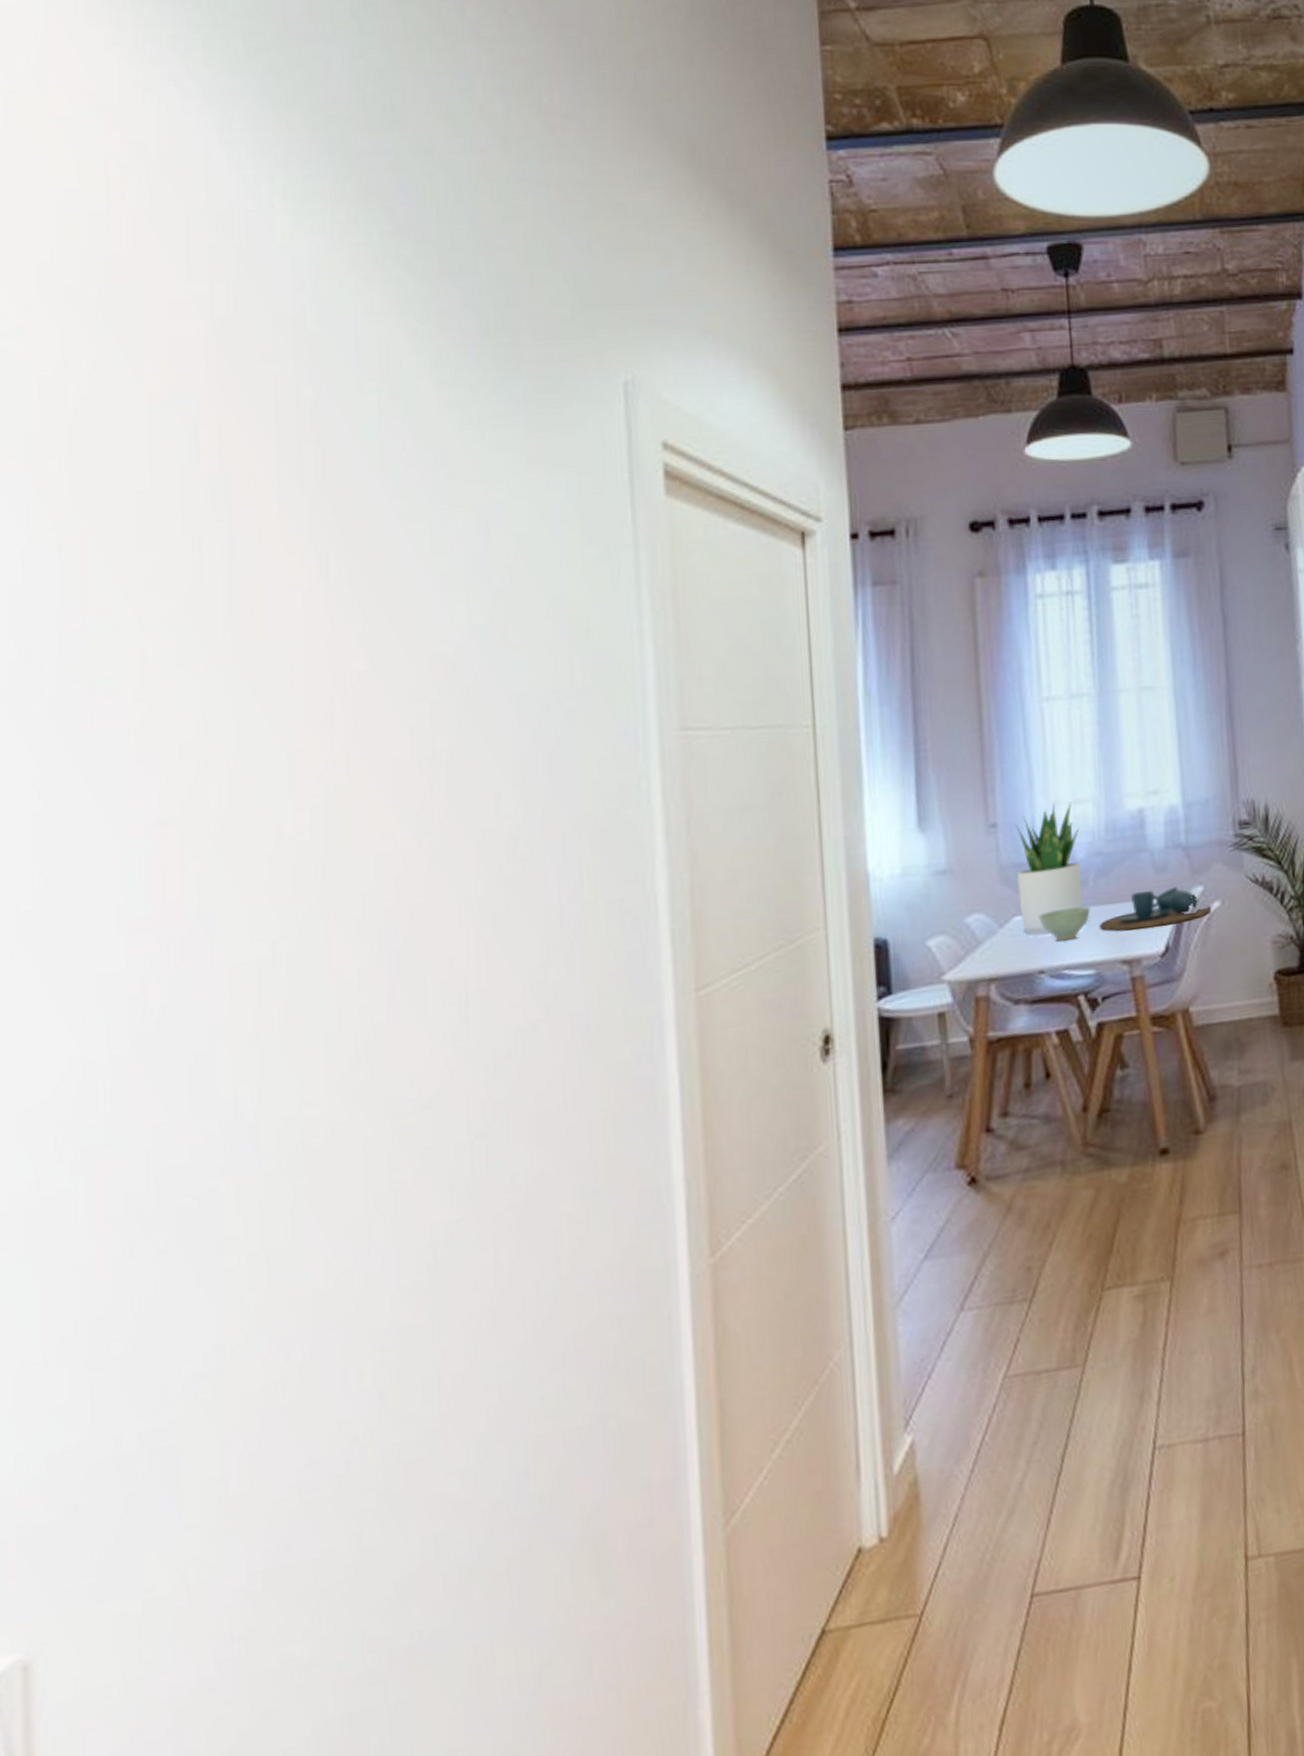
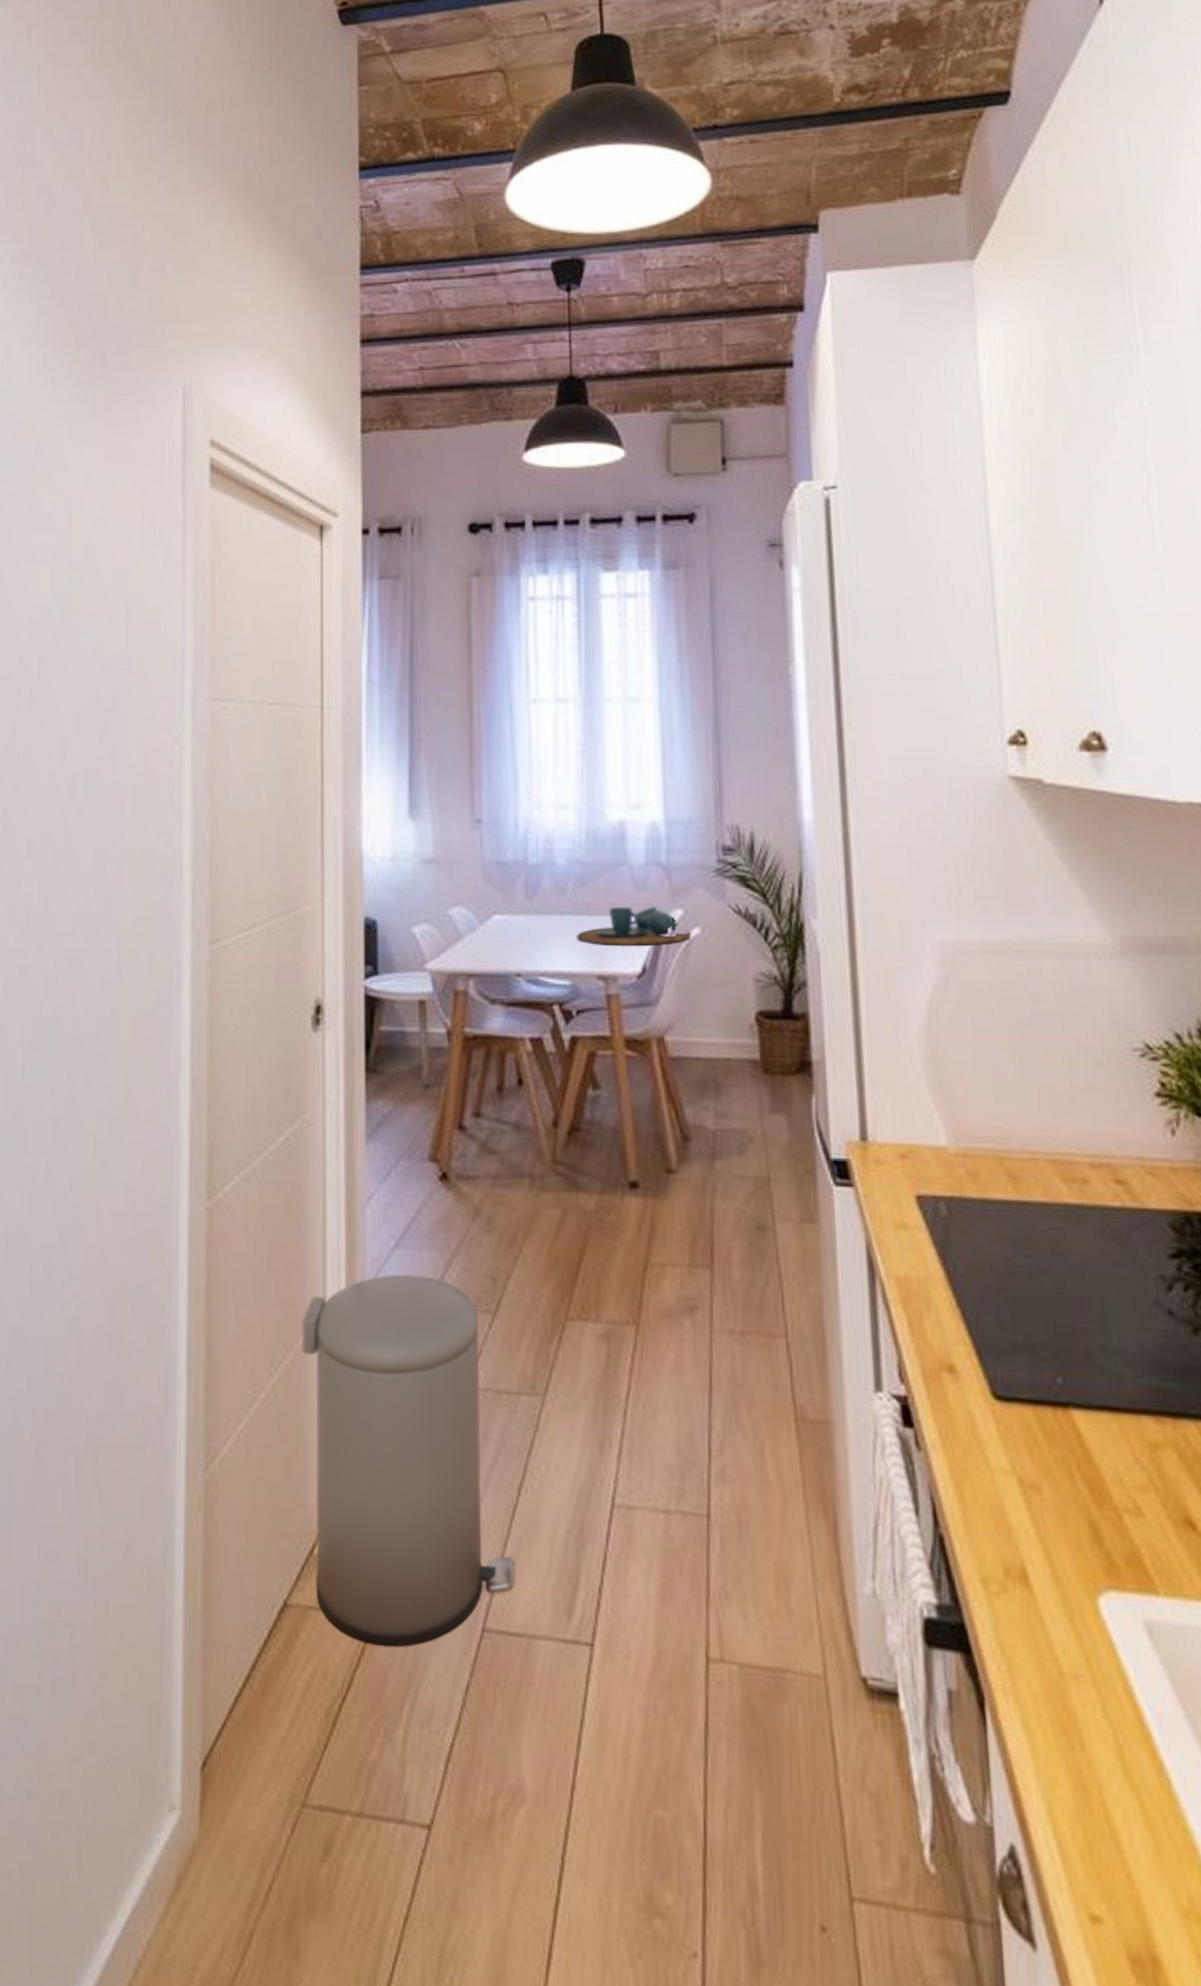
pedal bin: none [827,1280,1062,1643] -> present [302,1274,515,1648]
planter: present [1015,801,1083,936] -> none [499,806,562,937]
bowl: present [1037,906,1091,941] -> none [517,914,569,946]

